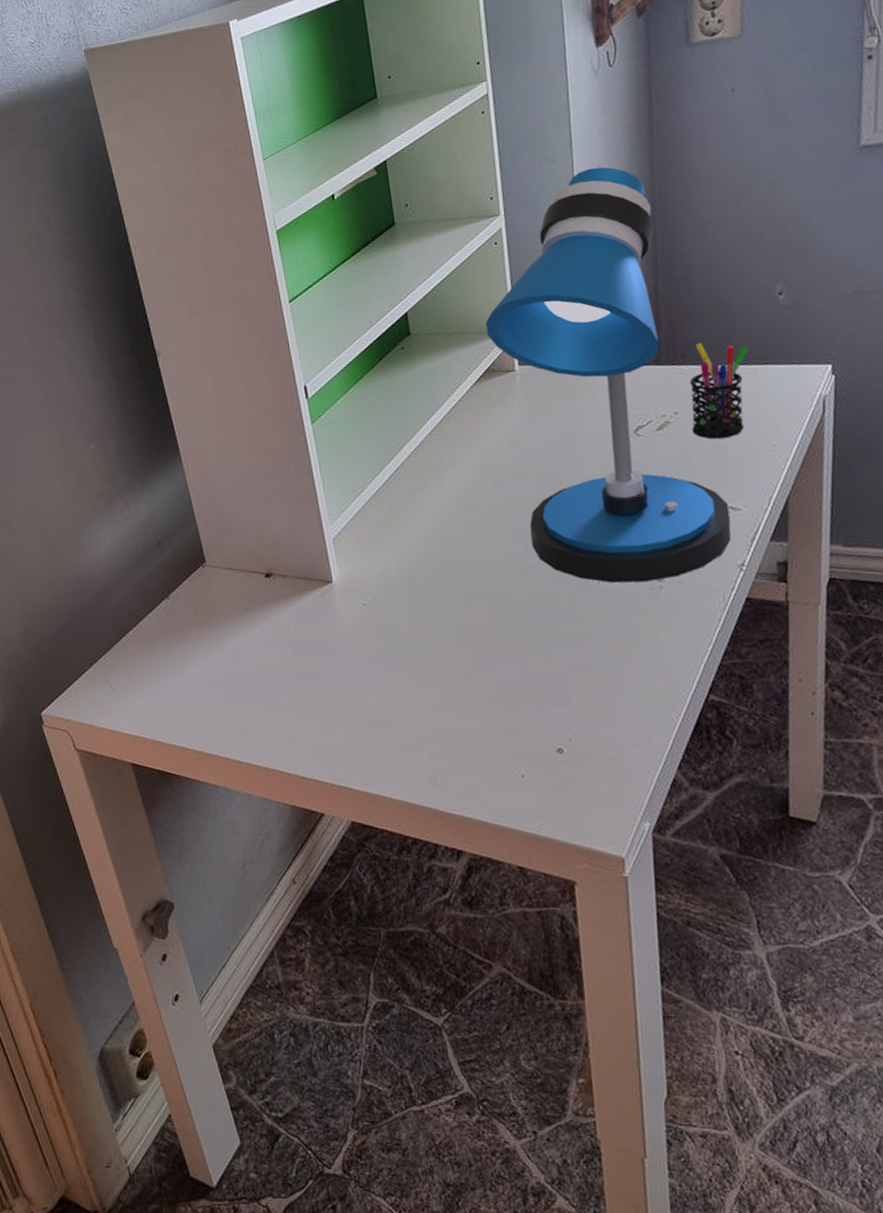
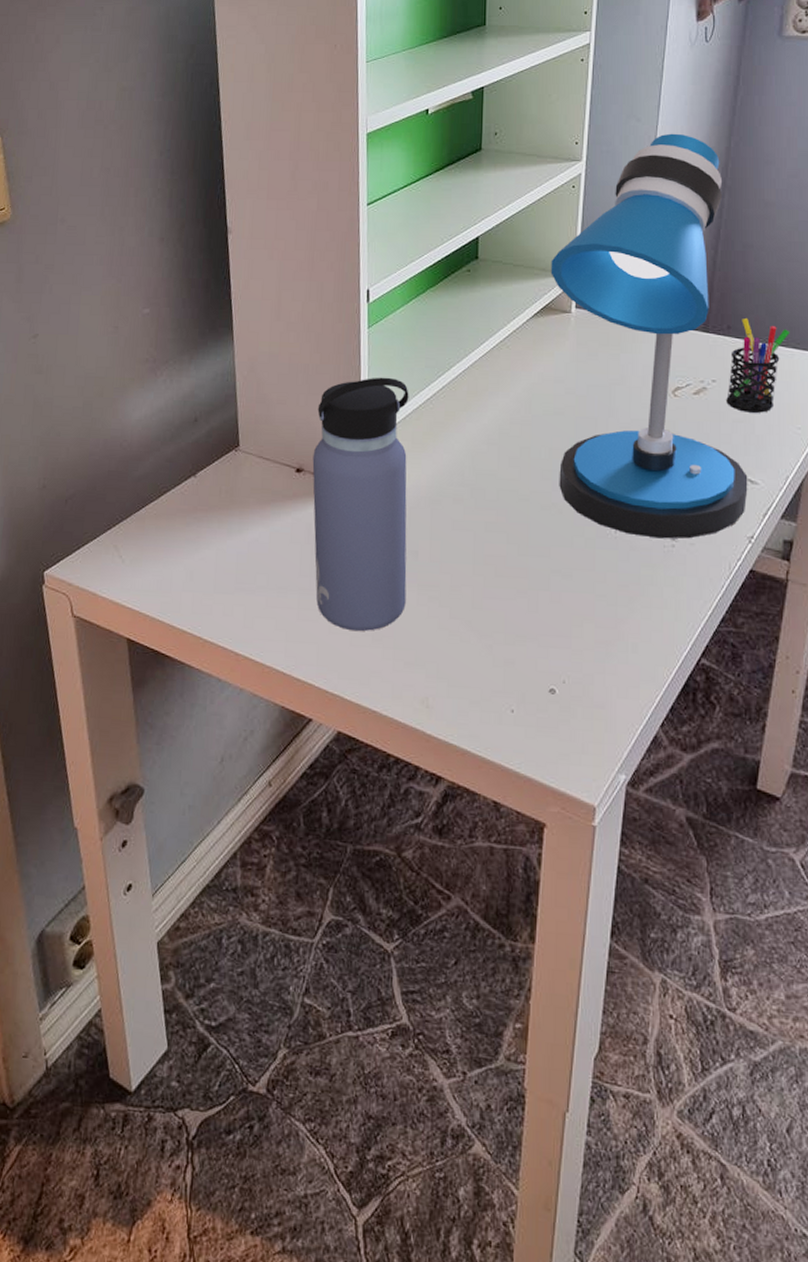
water bottle: none [275,468,397,723] -> present [312,377,409,632]

